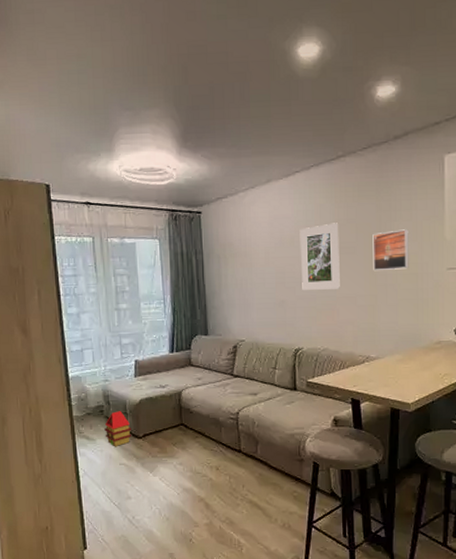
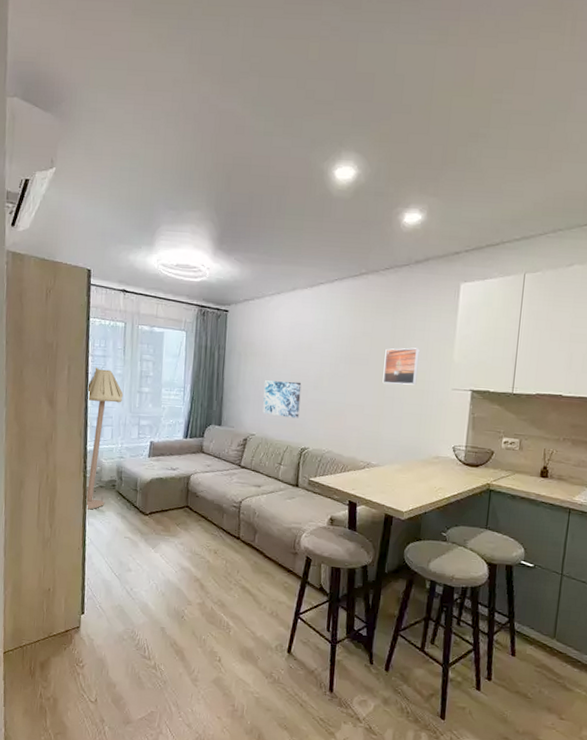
floor lamp: none [60,288,101,440] -> present [85,367,124,510]
toy house: present [104,411,132,446] -> none [114,487,140,520]
wall art: none [248,279,289,319] -> present [262,380,302,419]
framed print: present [299,223,340,290] -> none [314,334,355,397]

